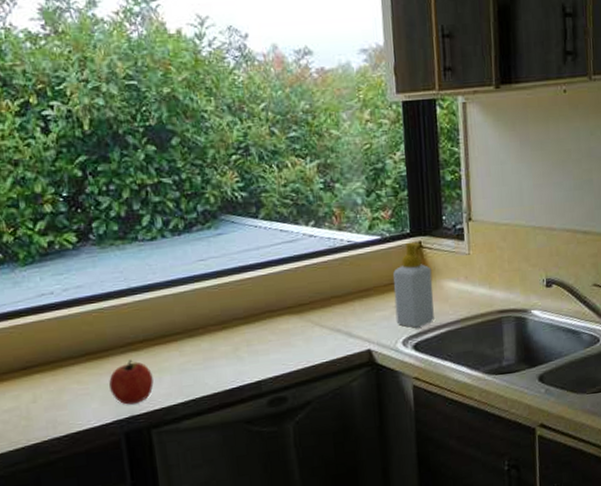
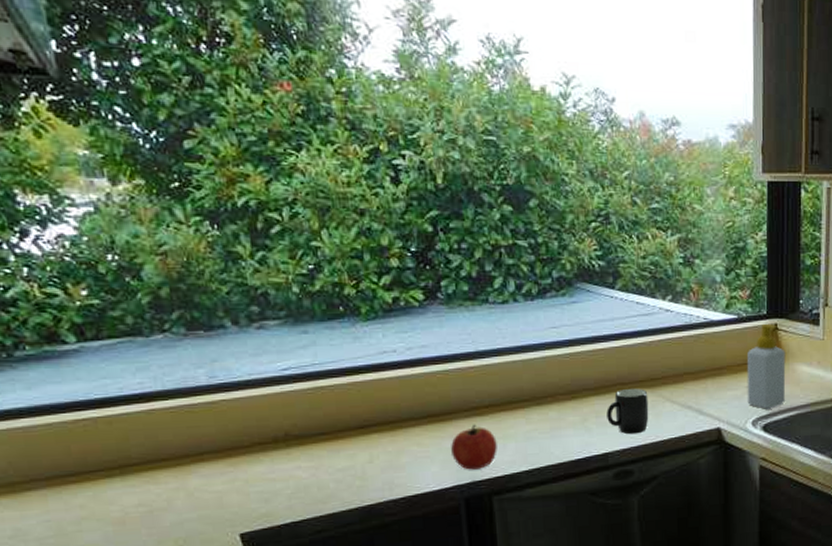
mug: none [257,315,299,361] -> present [607,389,649,435]

